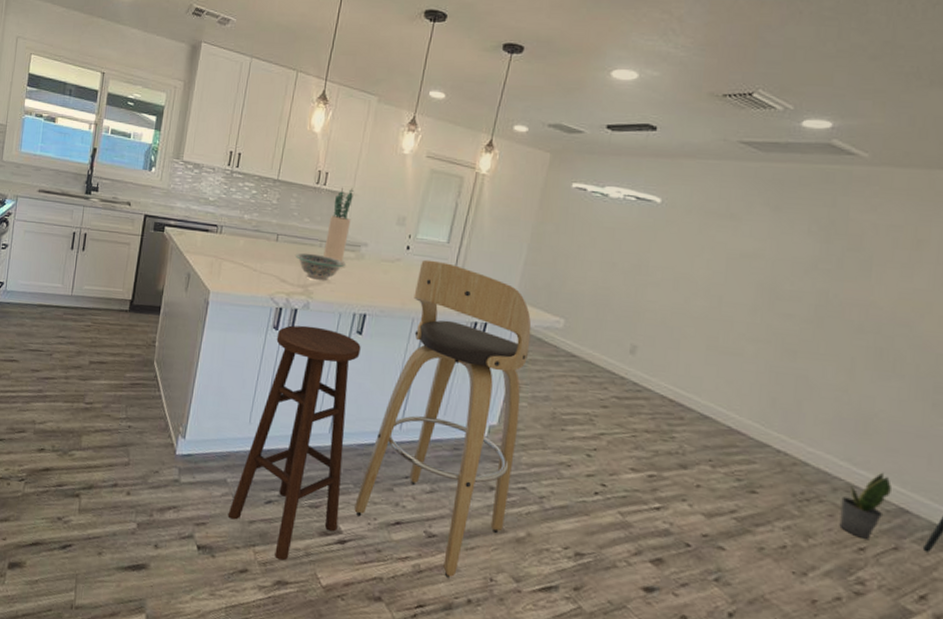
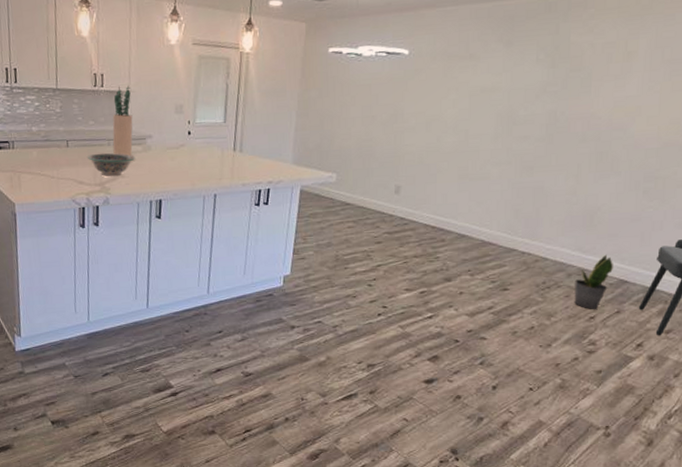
bar stool: present [227,325,361,561] -> none [72,218,168,419]
bar stool: present [354,259,532,578] -> none [179,140,310,405]

